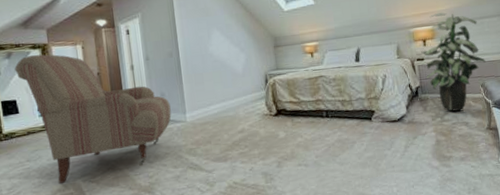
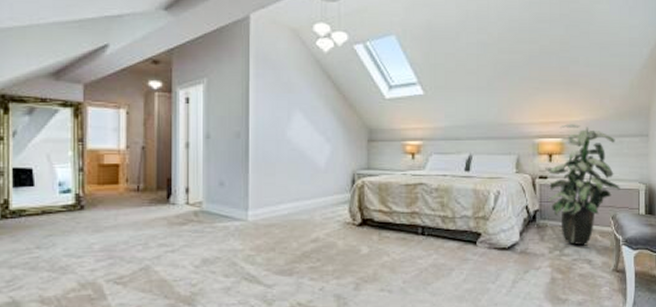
chair: present [14,54,172,184] -> none [36,115,230,281]

